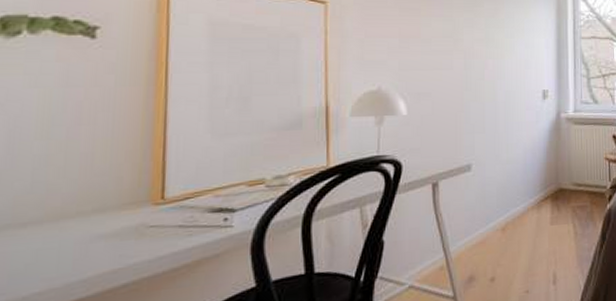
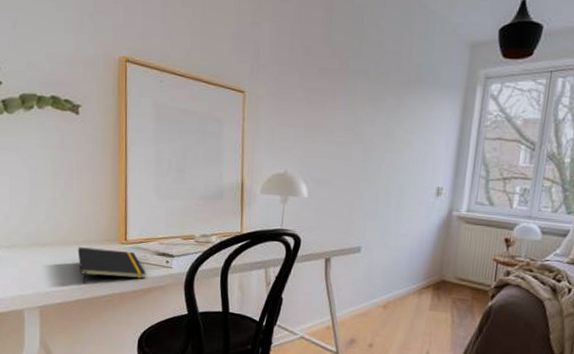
notepad: none [82,213,194,274] -> present [77,247,147,285]

